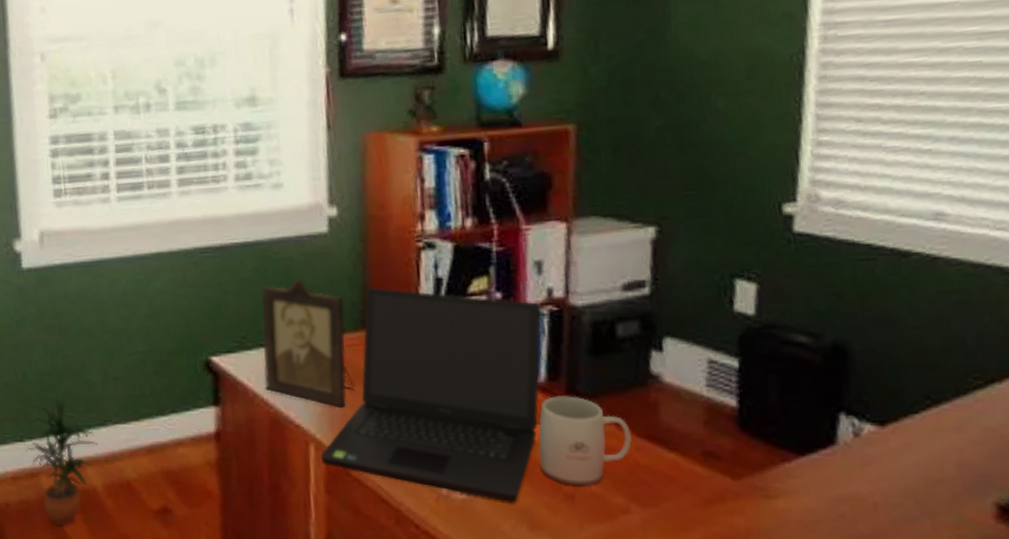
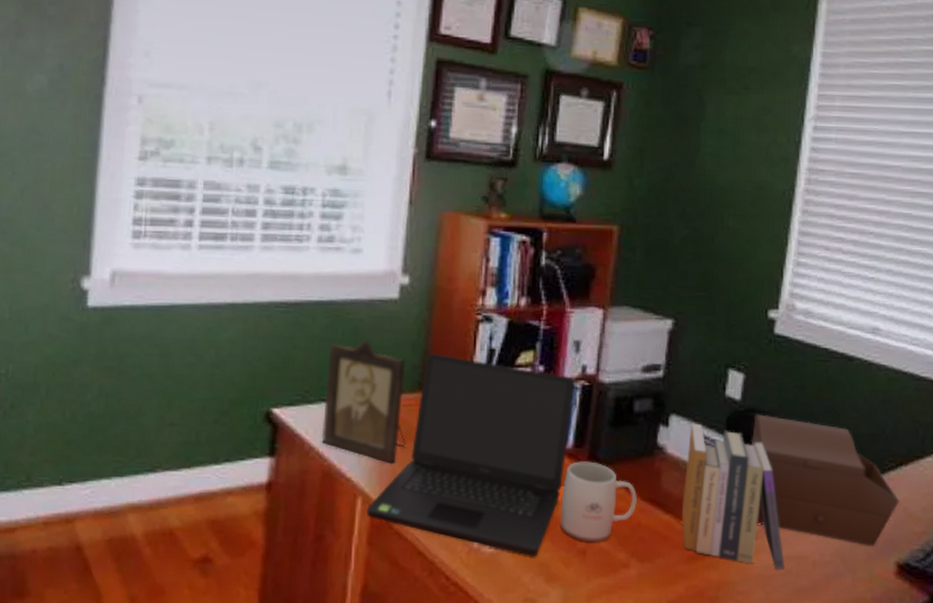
potted plant: present [25,396,98,526] -> none [63,439,144,575]
books: none [689,345,835,513] -> present [681,423,785,569]
sewing box: none [773,330,995,484] -> present [751,414,900,546]

